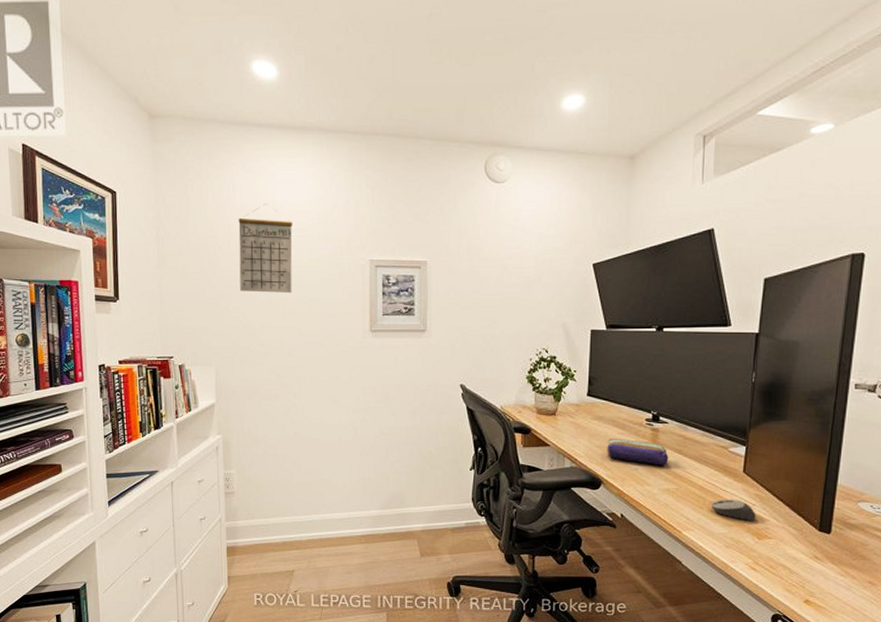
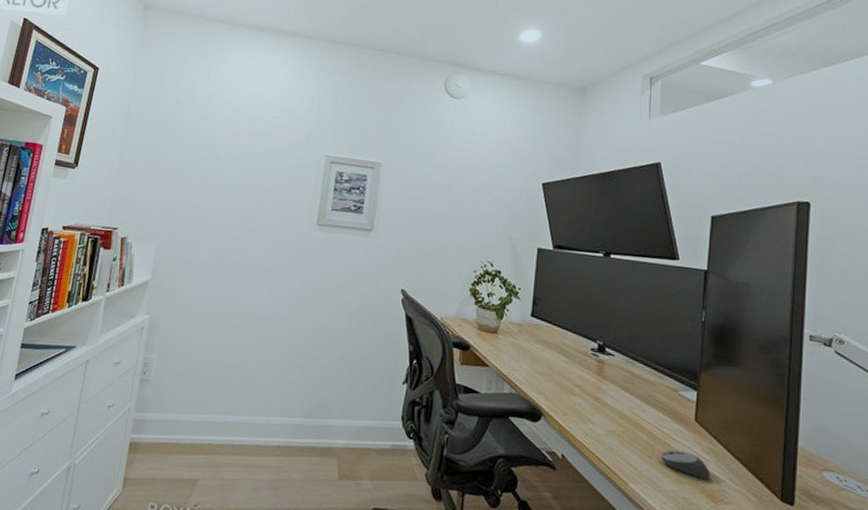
calendar: present [238,203,292,293] -> none [196,93,258,178]
pencil case: present [607,438,669,466] -> none [549,365,615,403]

